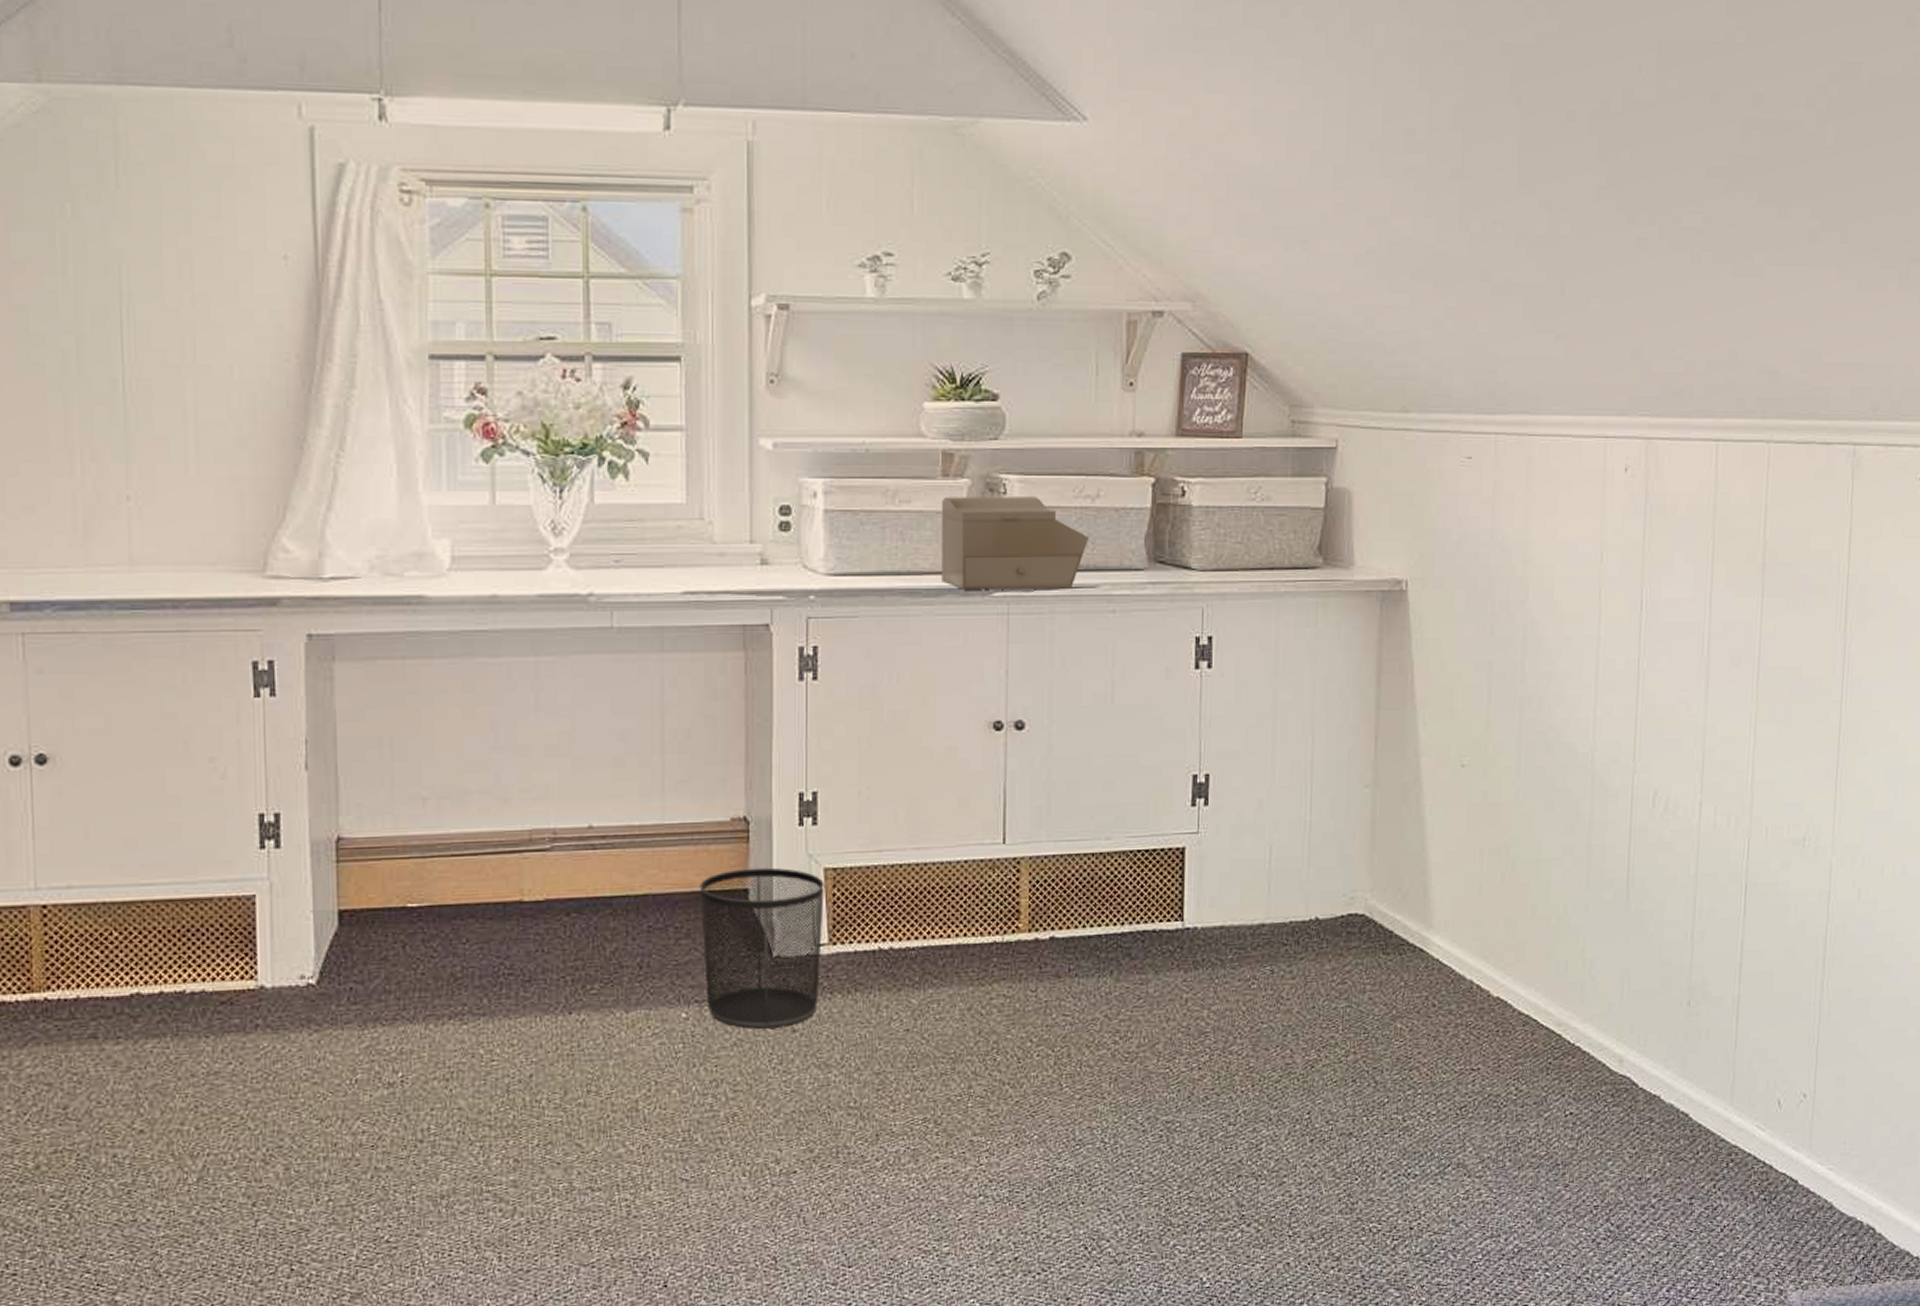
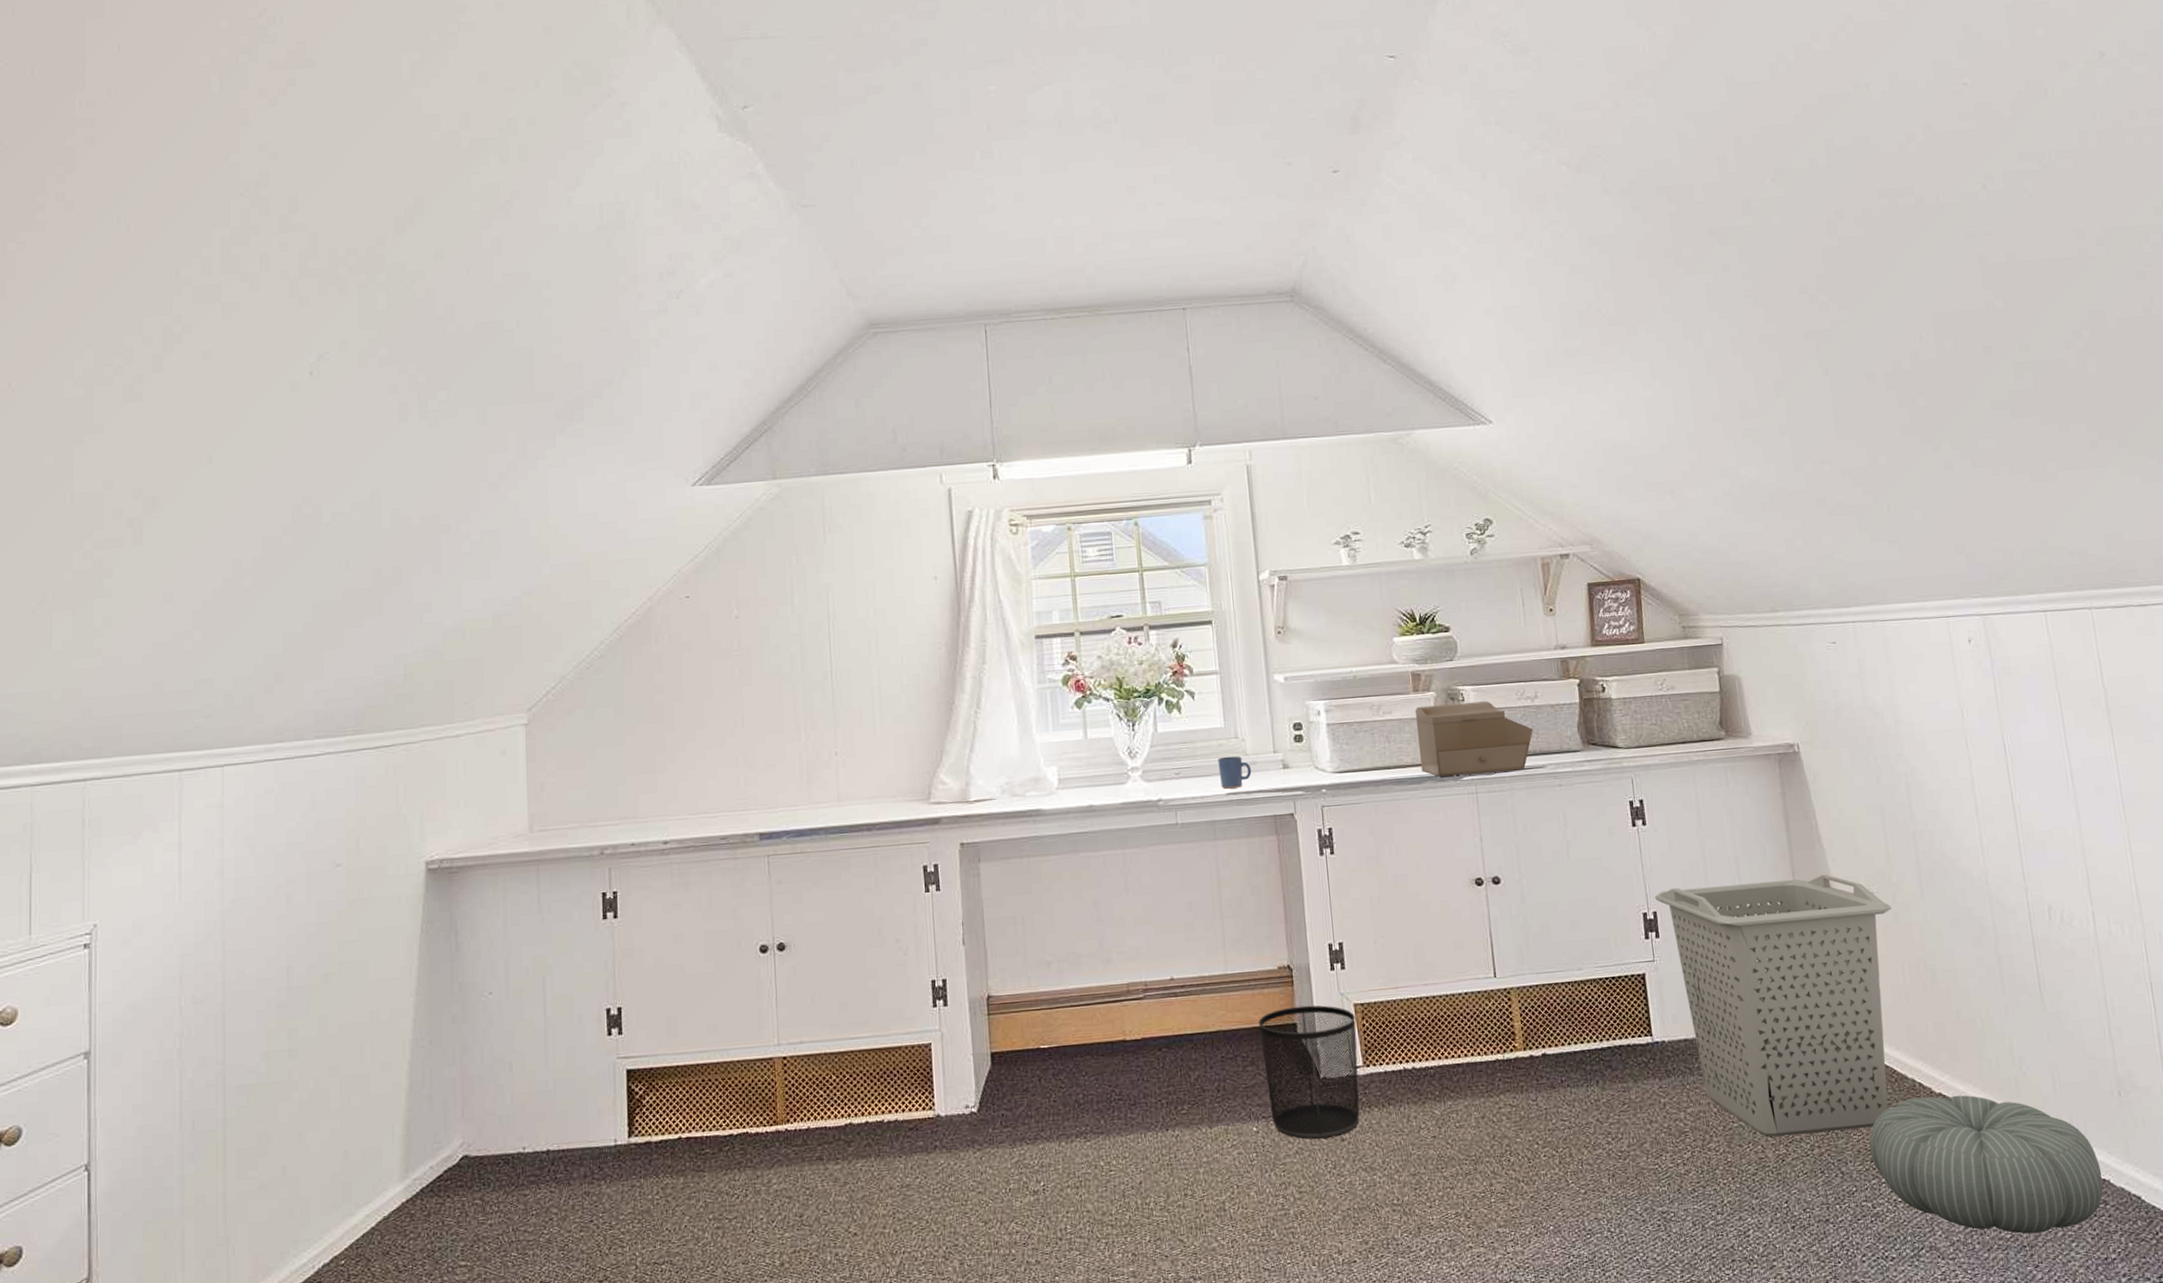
mug: none [674,543,718,586] -> present [1218,756,1252,789]
laundry basket: none [1210,740,1481,1041] -> present [1655,874,1892,1137]
pouf: none [1410,1000,1654,1152] -> present [1869,1095,2103,1234]

